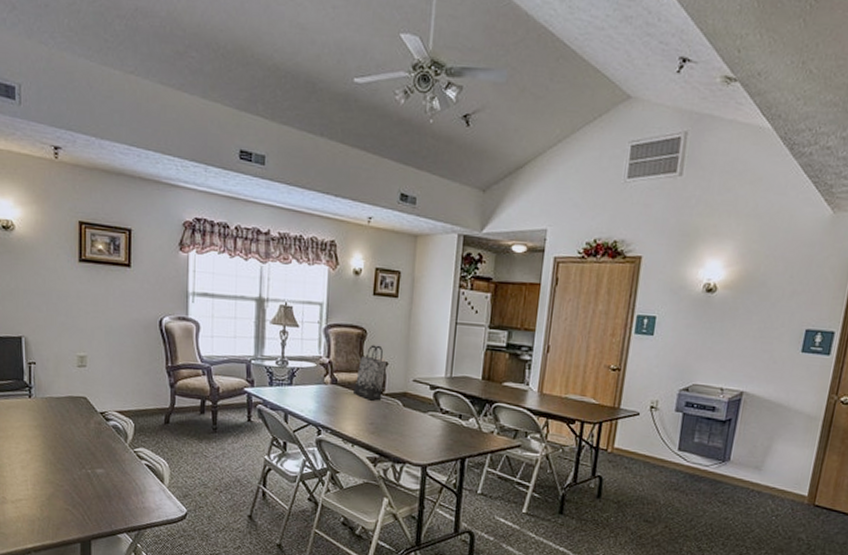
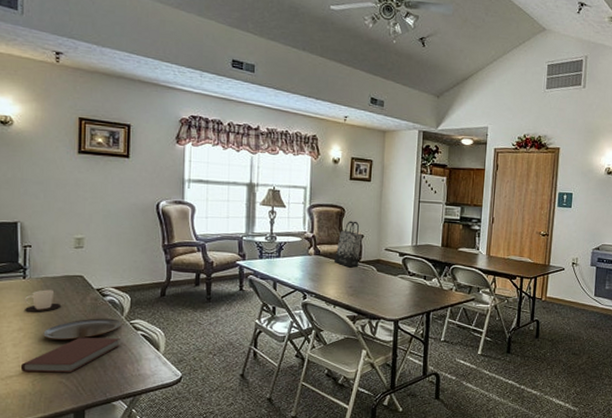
book: none [29,463,124,501] -> present [20,337,120,373]
cup: none [31,410,66,434] -> present [25,289,62,312]
plate: none [49,443,126,467] -> present [43,318,122,341]

